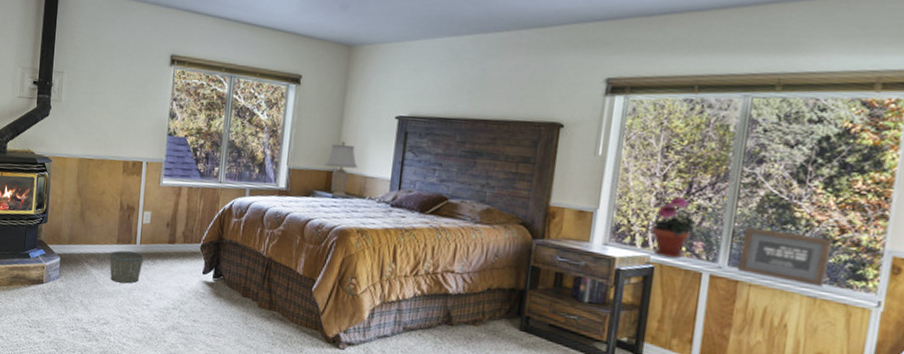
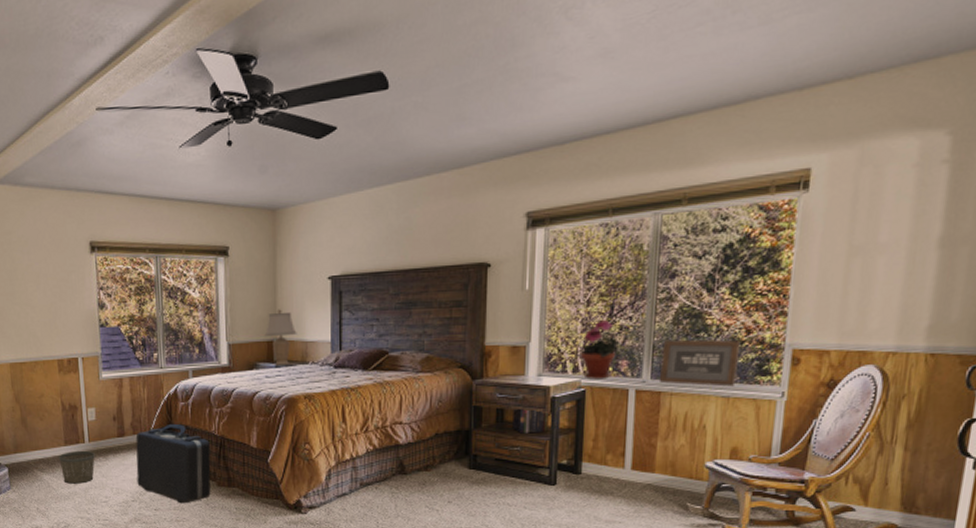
suitcase: none [180,238,257,320] -> present [135,423,211,504]

